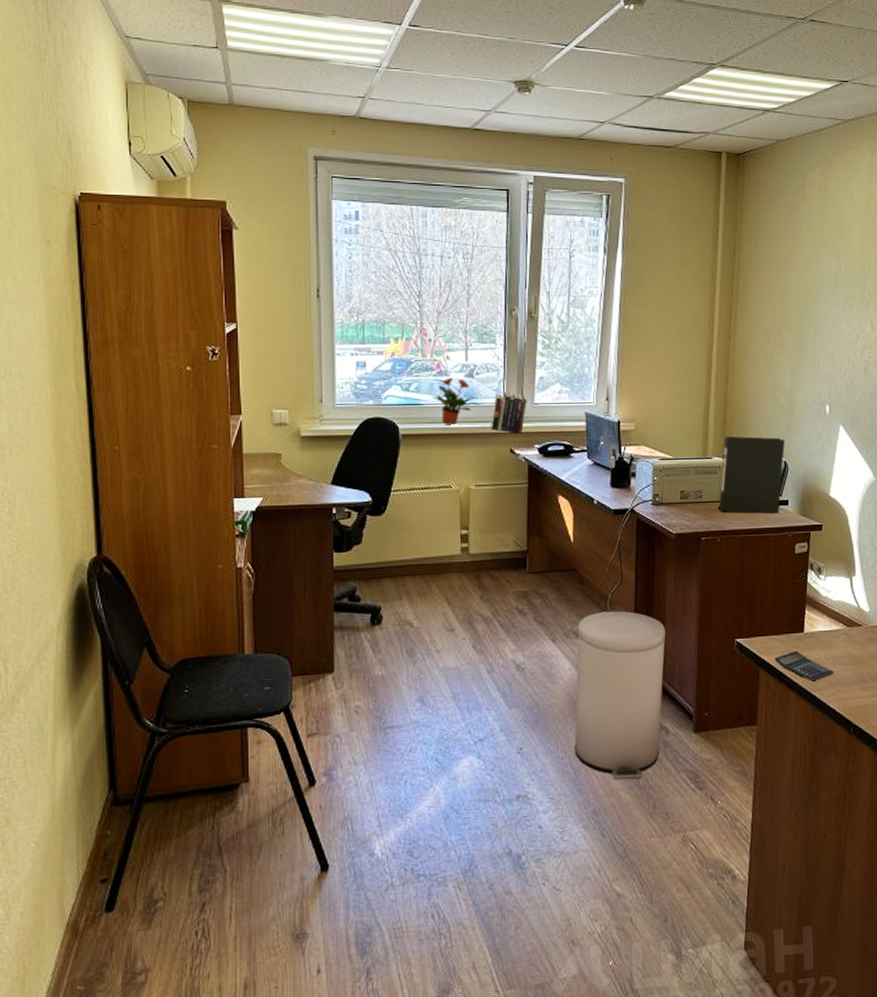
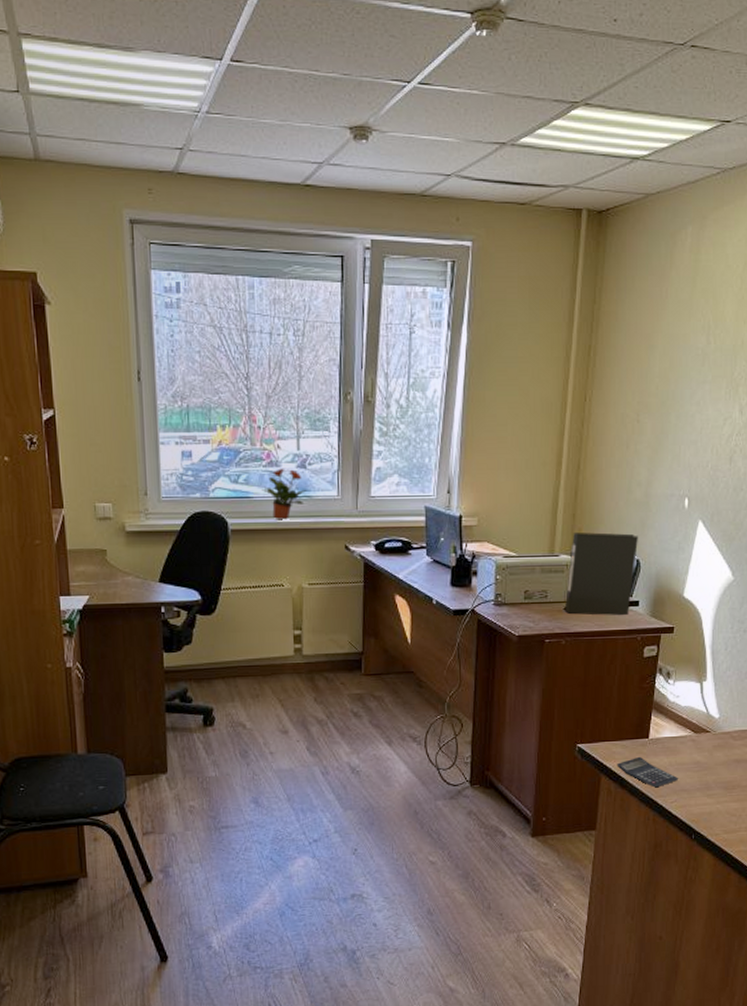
books: present [491,392,527,434] -> none [324,484,363,529]
pedal bin: present [574,611,665,780] -> none [409,714,504,882]

